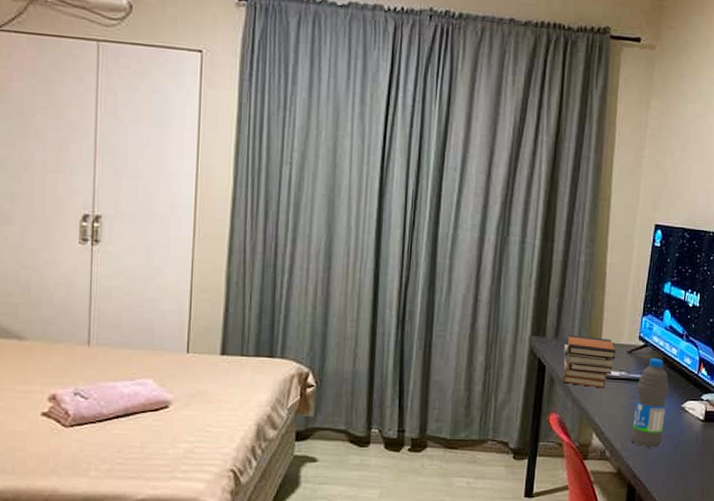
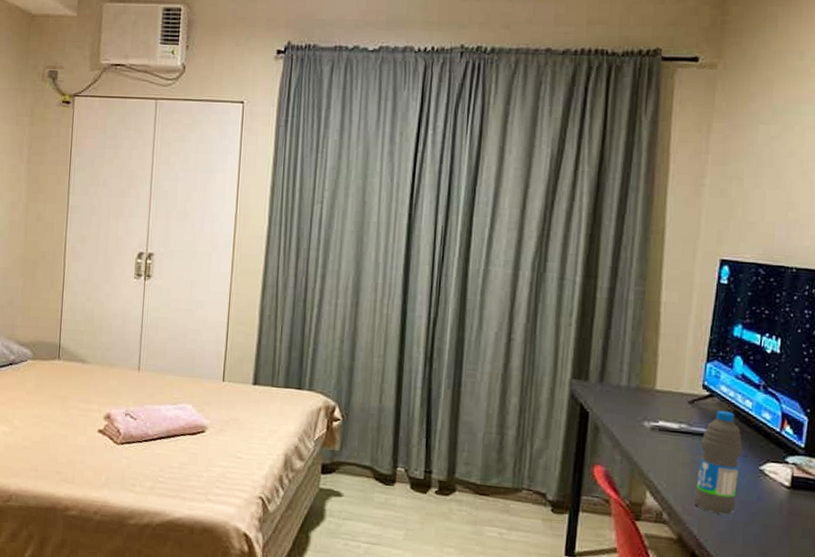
book stack: present [562,335,617,388] -> none [608,380,675,442]

